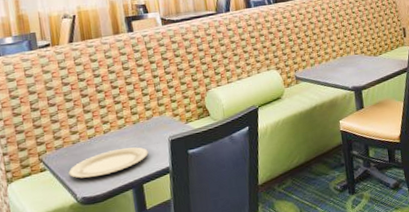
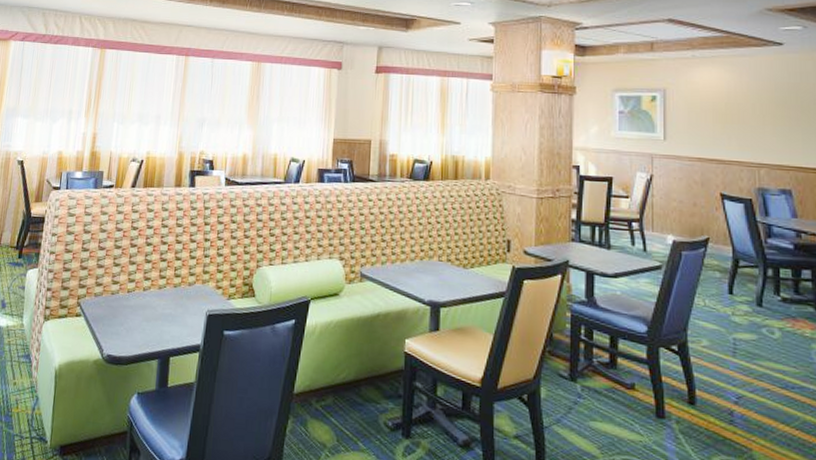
plate: present [68,147,148,179] -> none [101,310,183,337]

